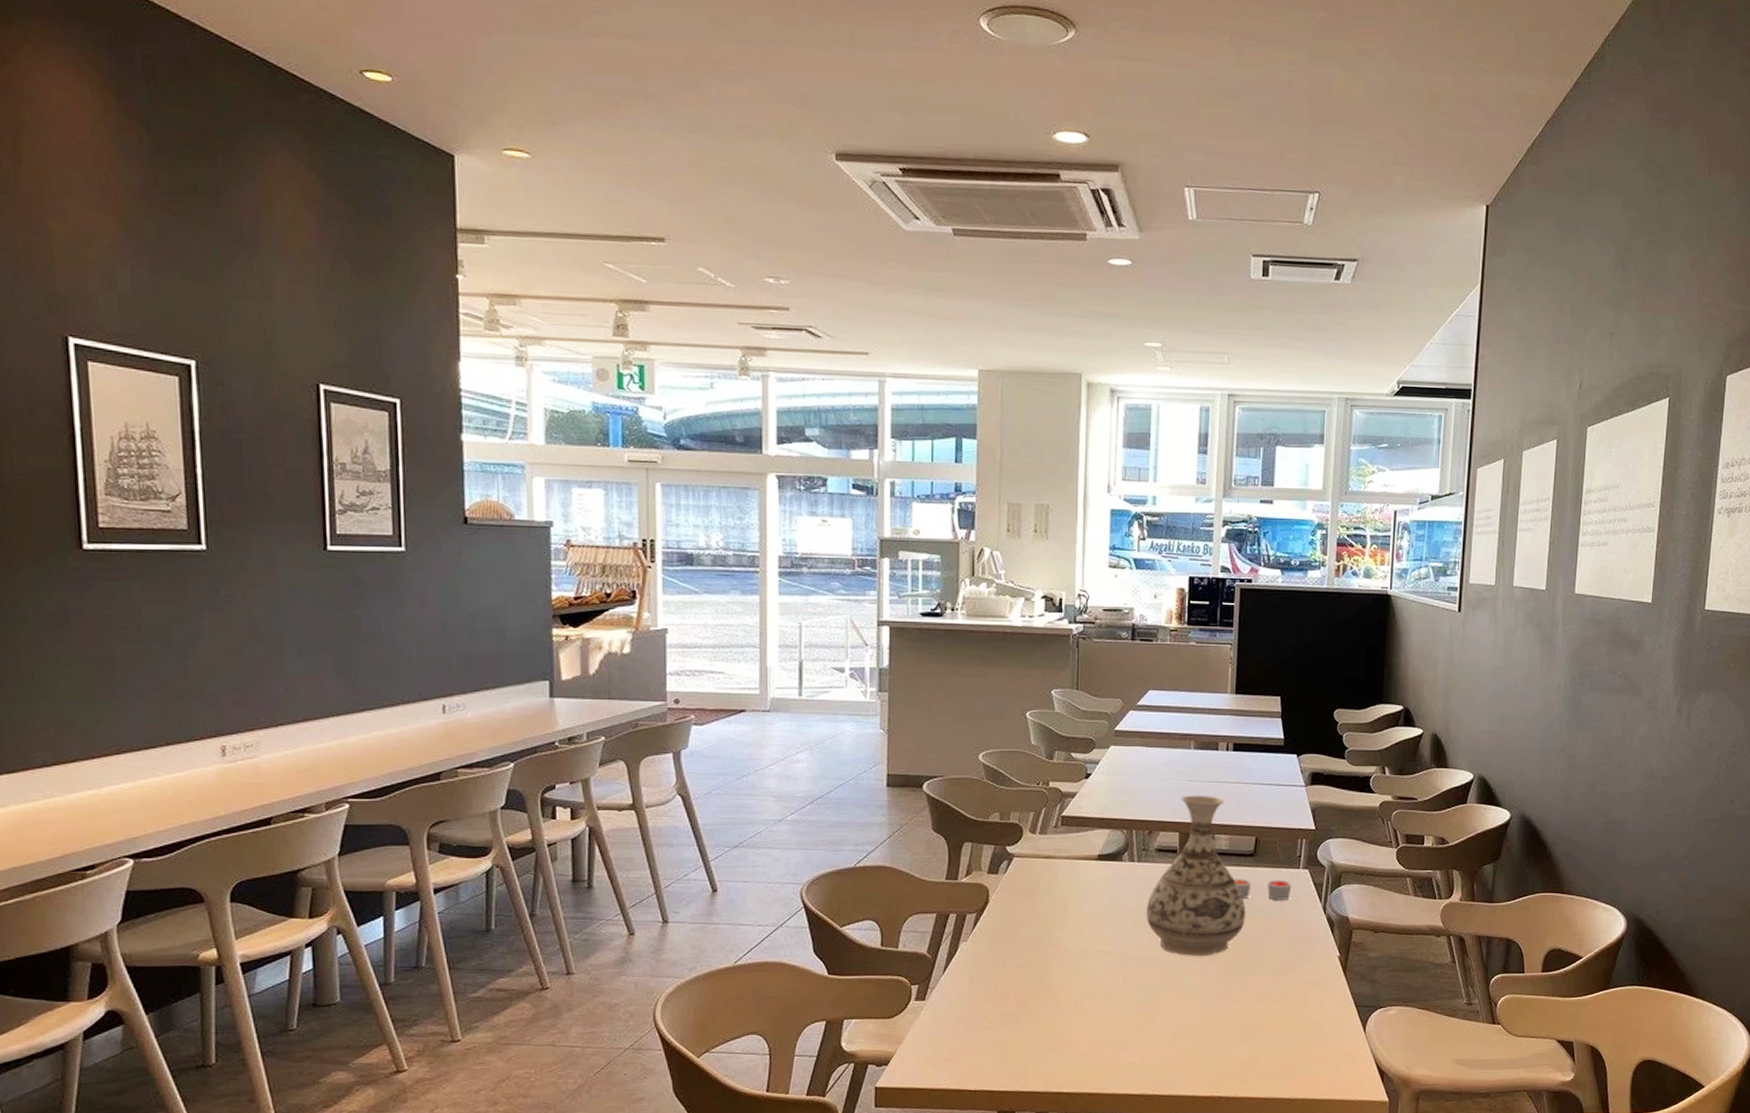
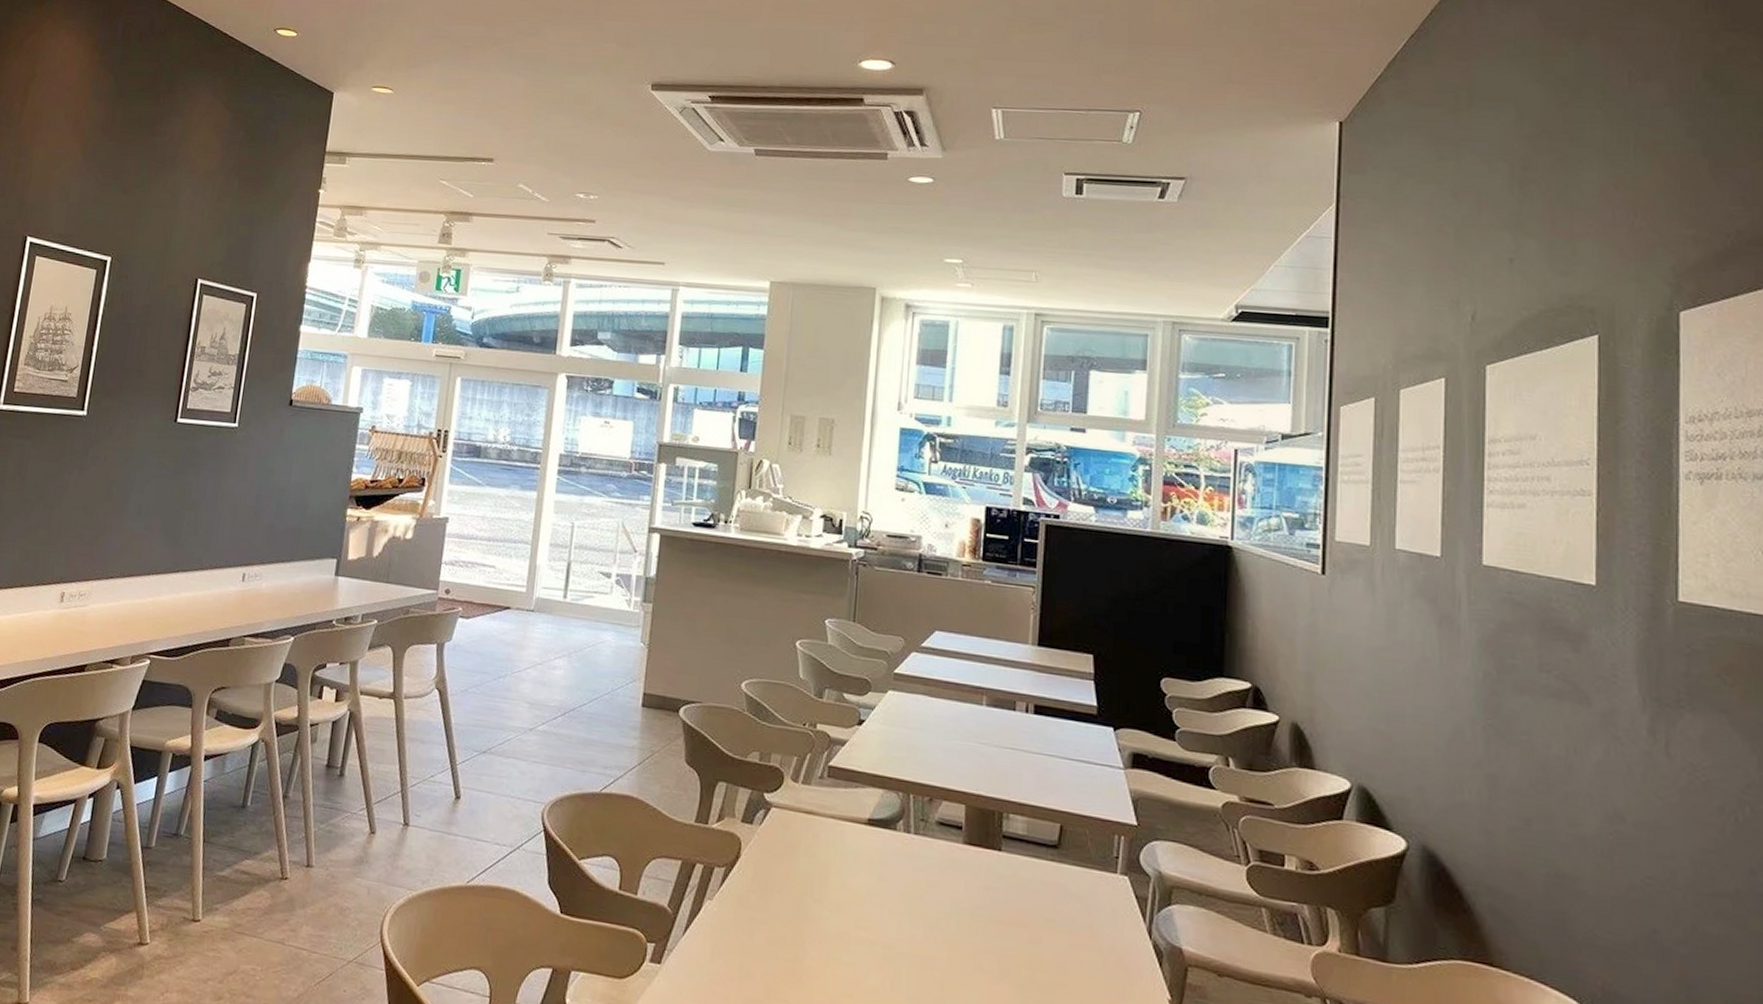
vase: present [1146,795,1246,956] -> none [922,760,1047,969]
candle: present [1233,879,1292,900] -> none [1031,874,1107,912]

